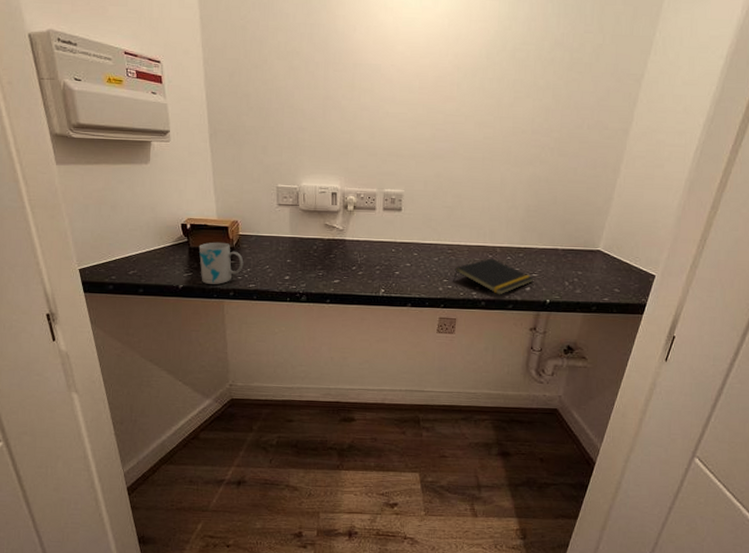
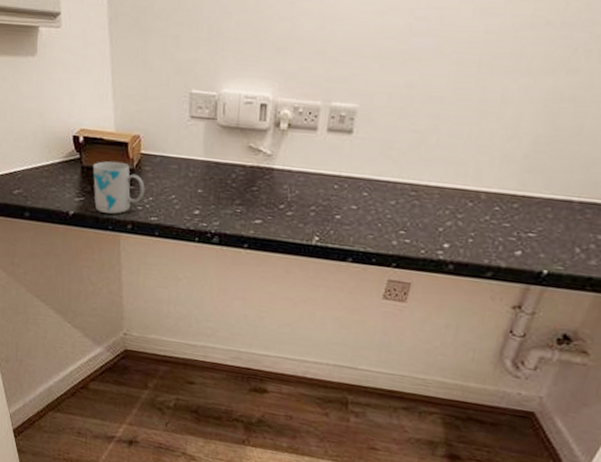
notepad: present [453,258,534,295] -> none [413,206,530,258]

